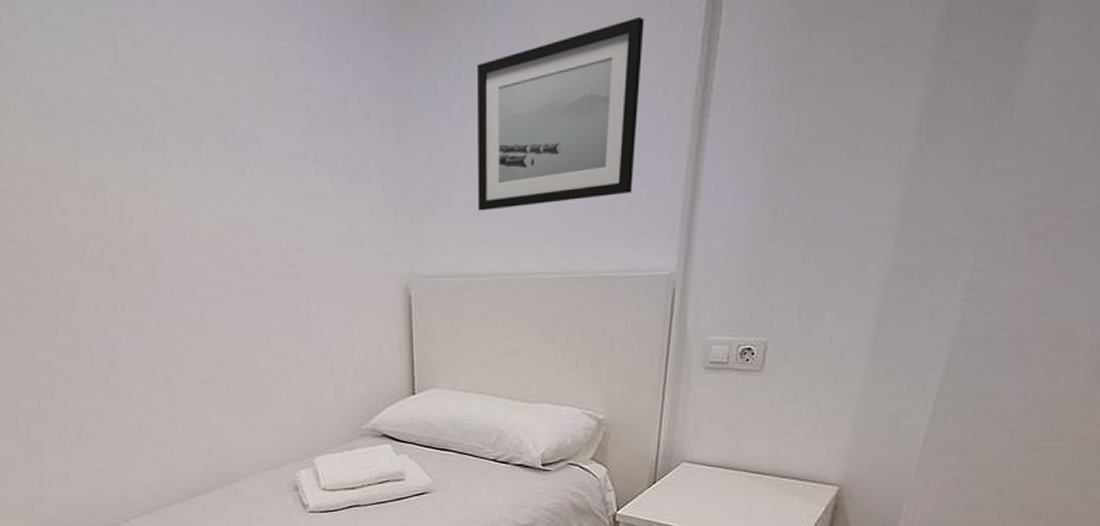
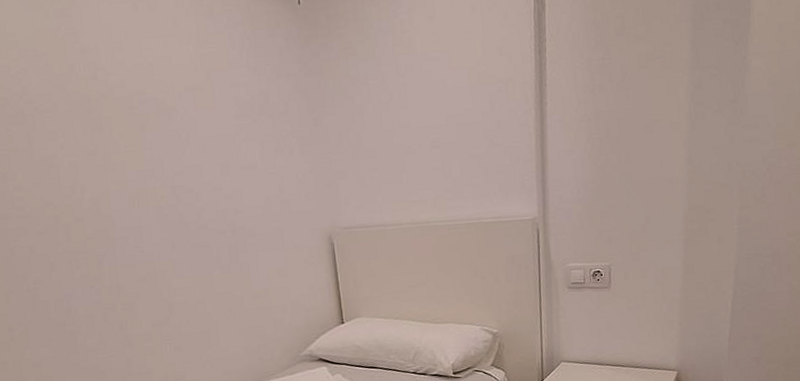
wall art: present [477,16,645,211] -> none [371,34,498,176]

